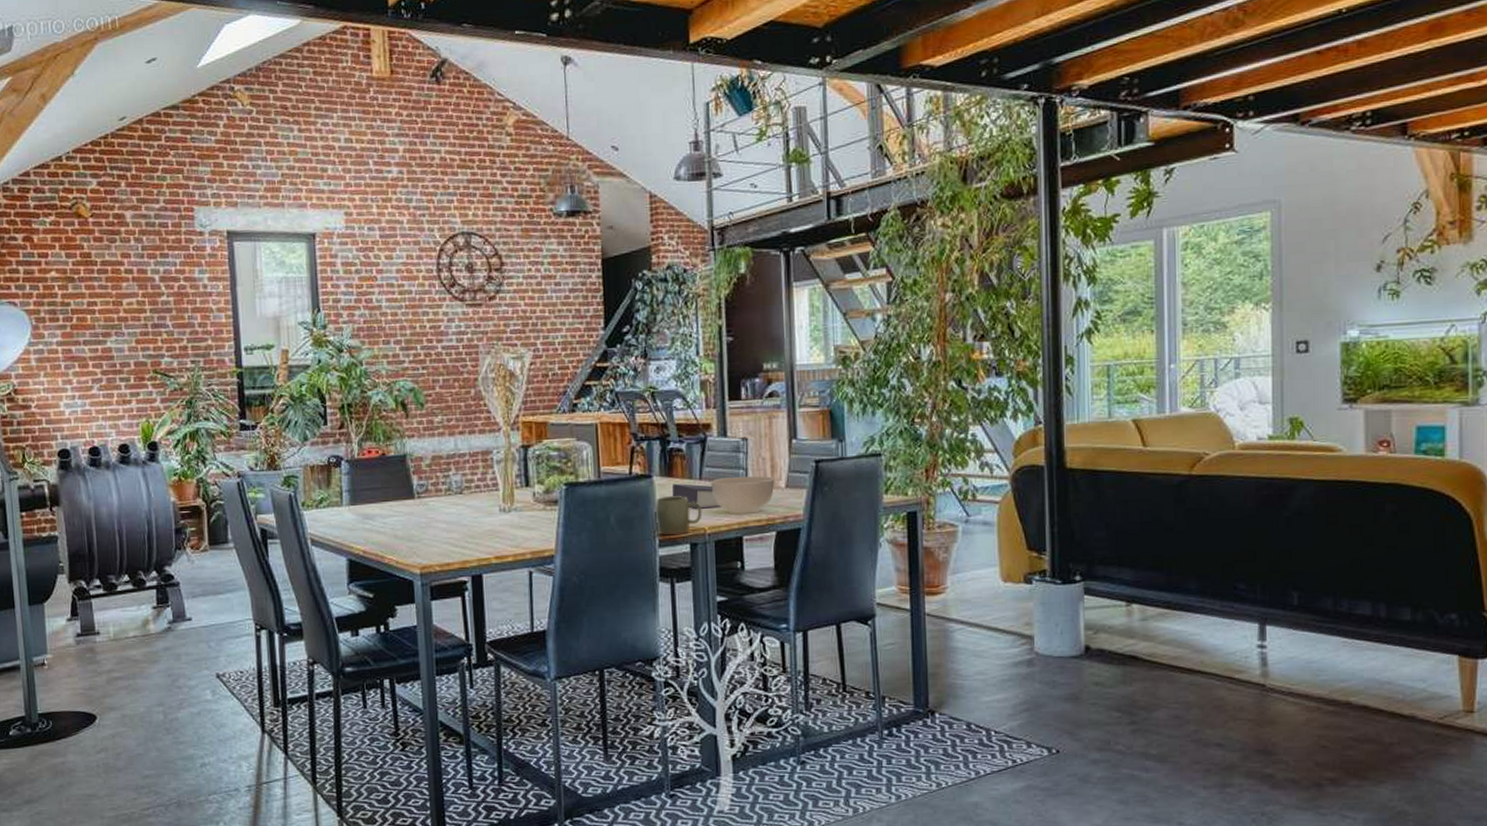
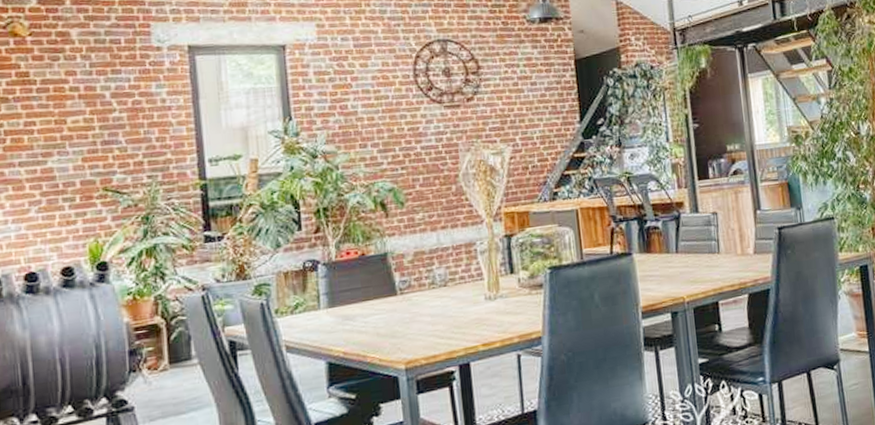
mug: present [656,496,702,536] -> none [637,269,681,307]
book: present [672,484,721,510] -> none [651,257,697,282]
bowl: present [711,476,775,515] -> none [686,245,744,283]

